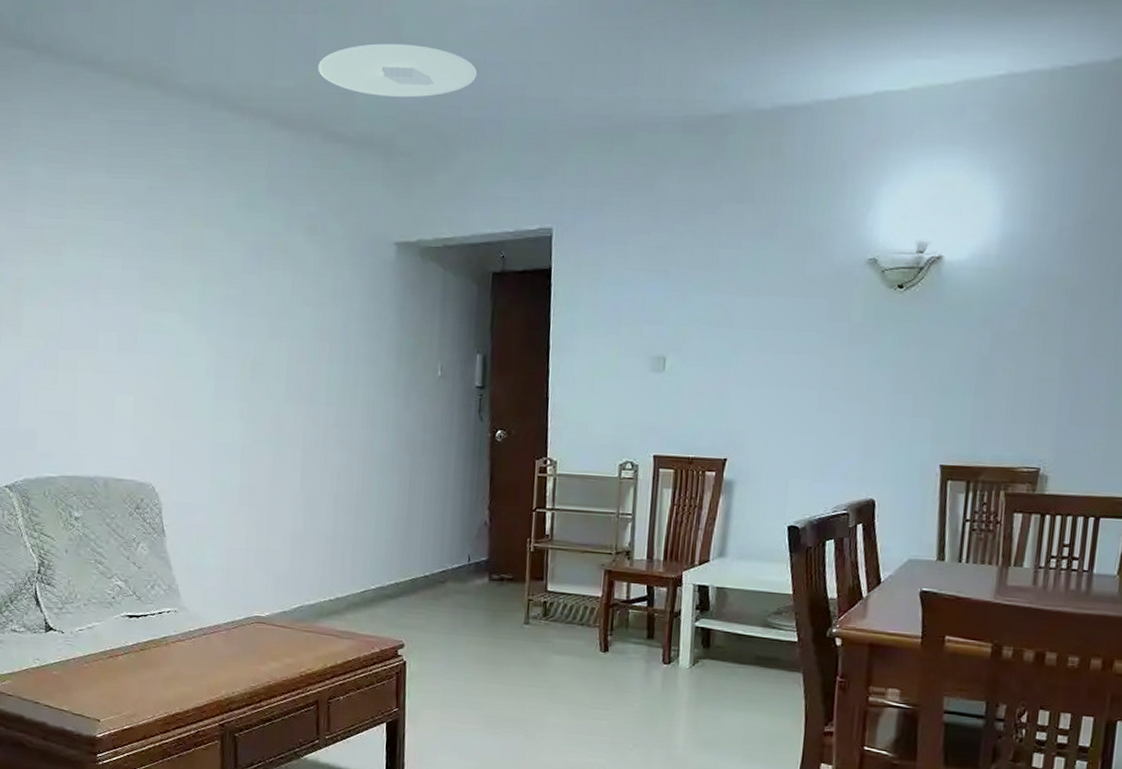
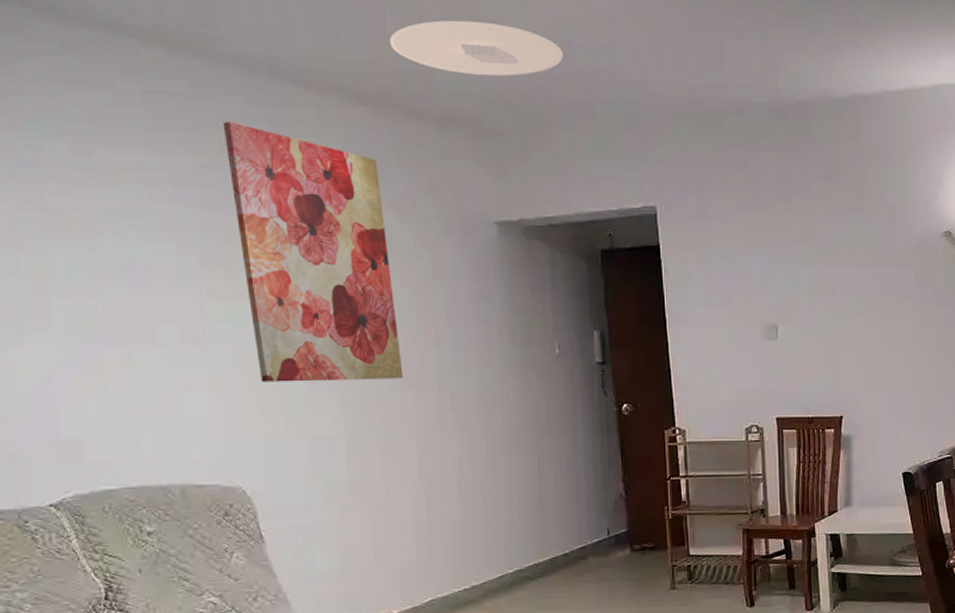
wall art: none [170,147,297,393] -> present [223,121,403,382]

